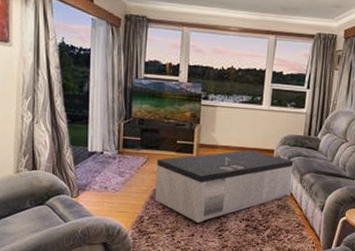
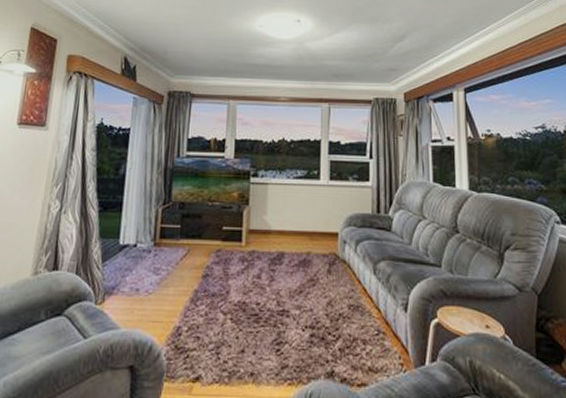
coffee table: present [154,149,295,223] -> none [195,234,365,333]

